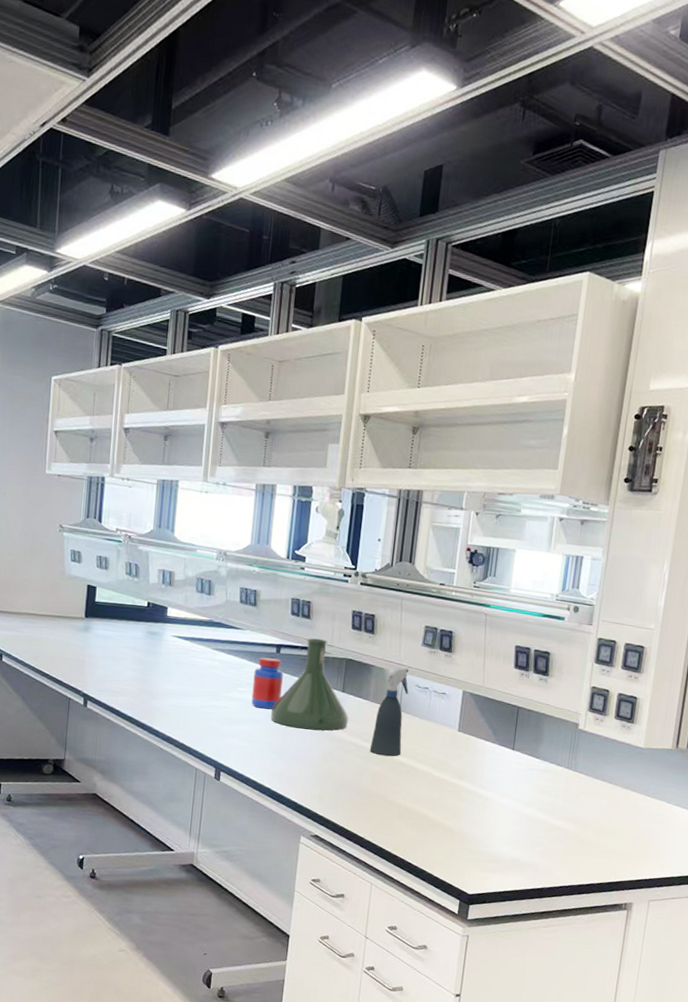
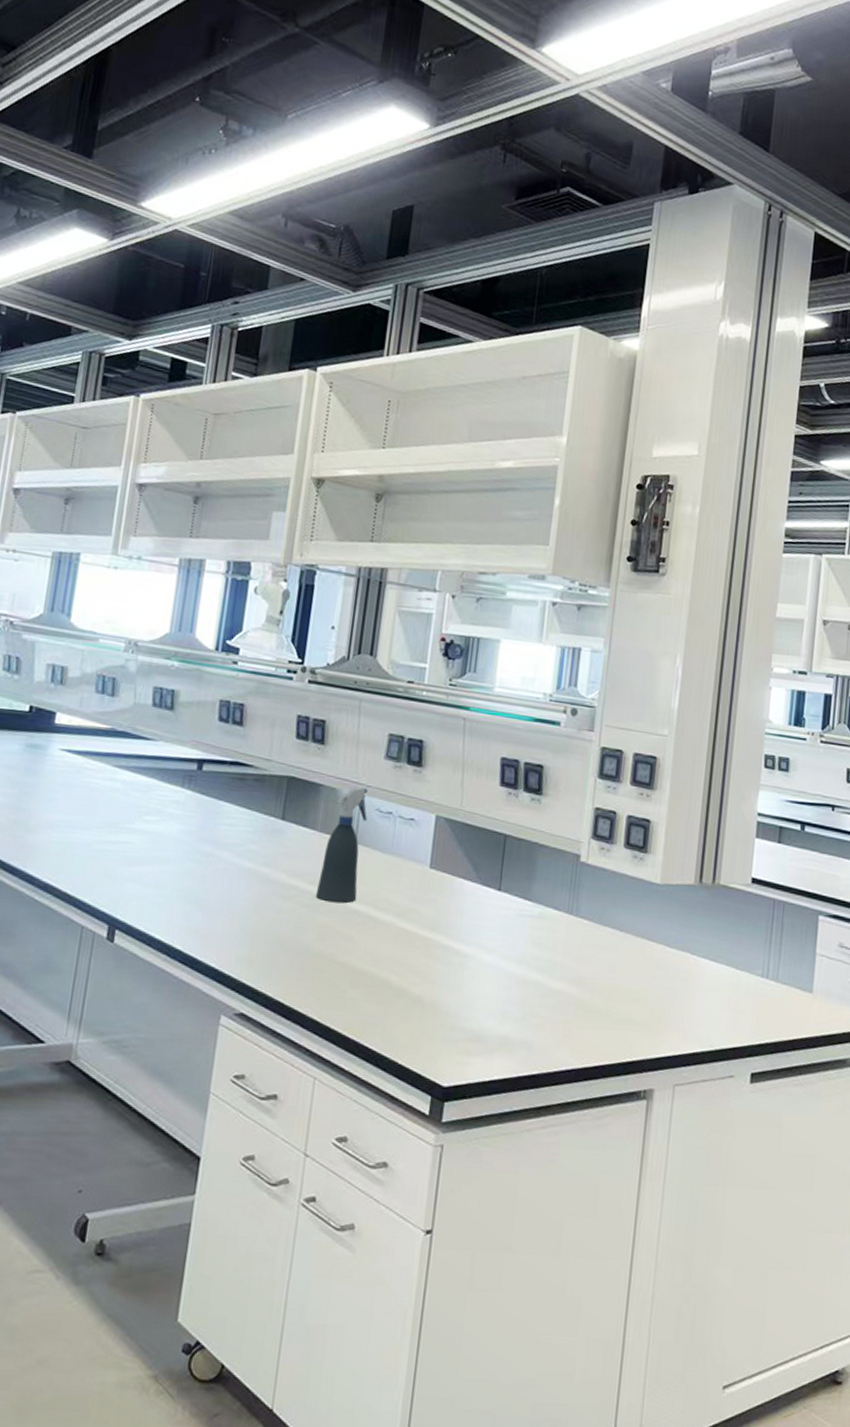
jar: present [251,657,283,710] -> none [161,776,206,844]
flask: present [270,638,349,731] -> none [186,750,289,871]

